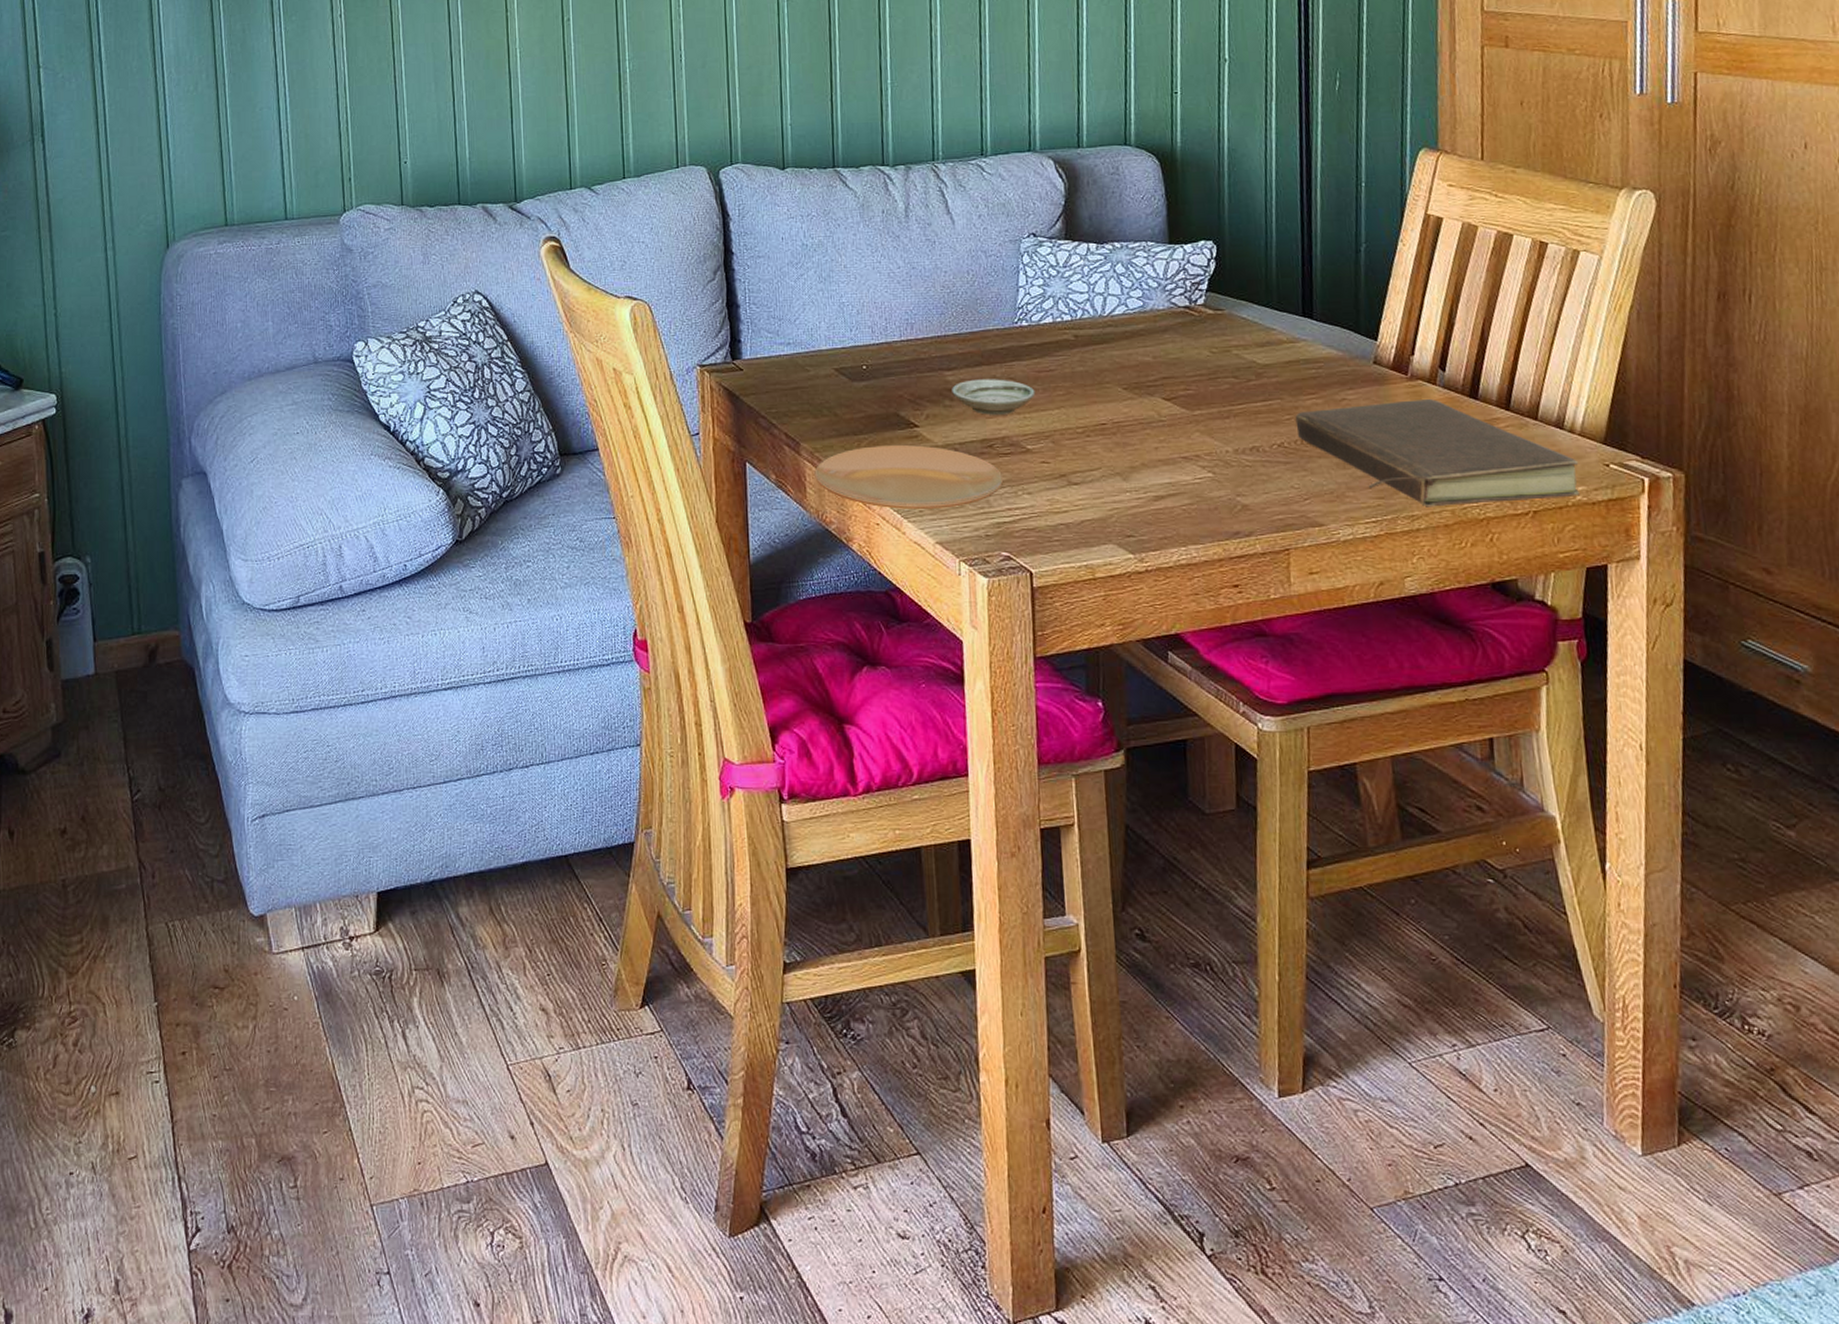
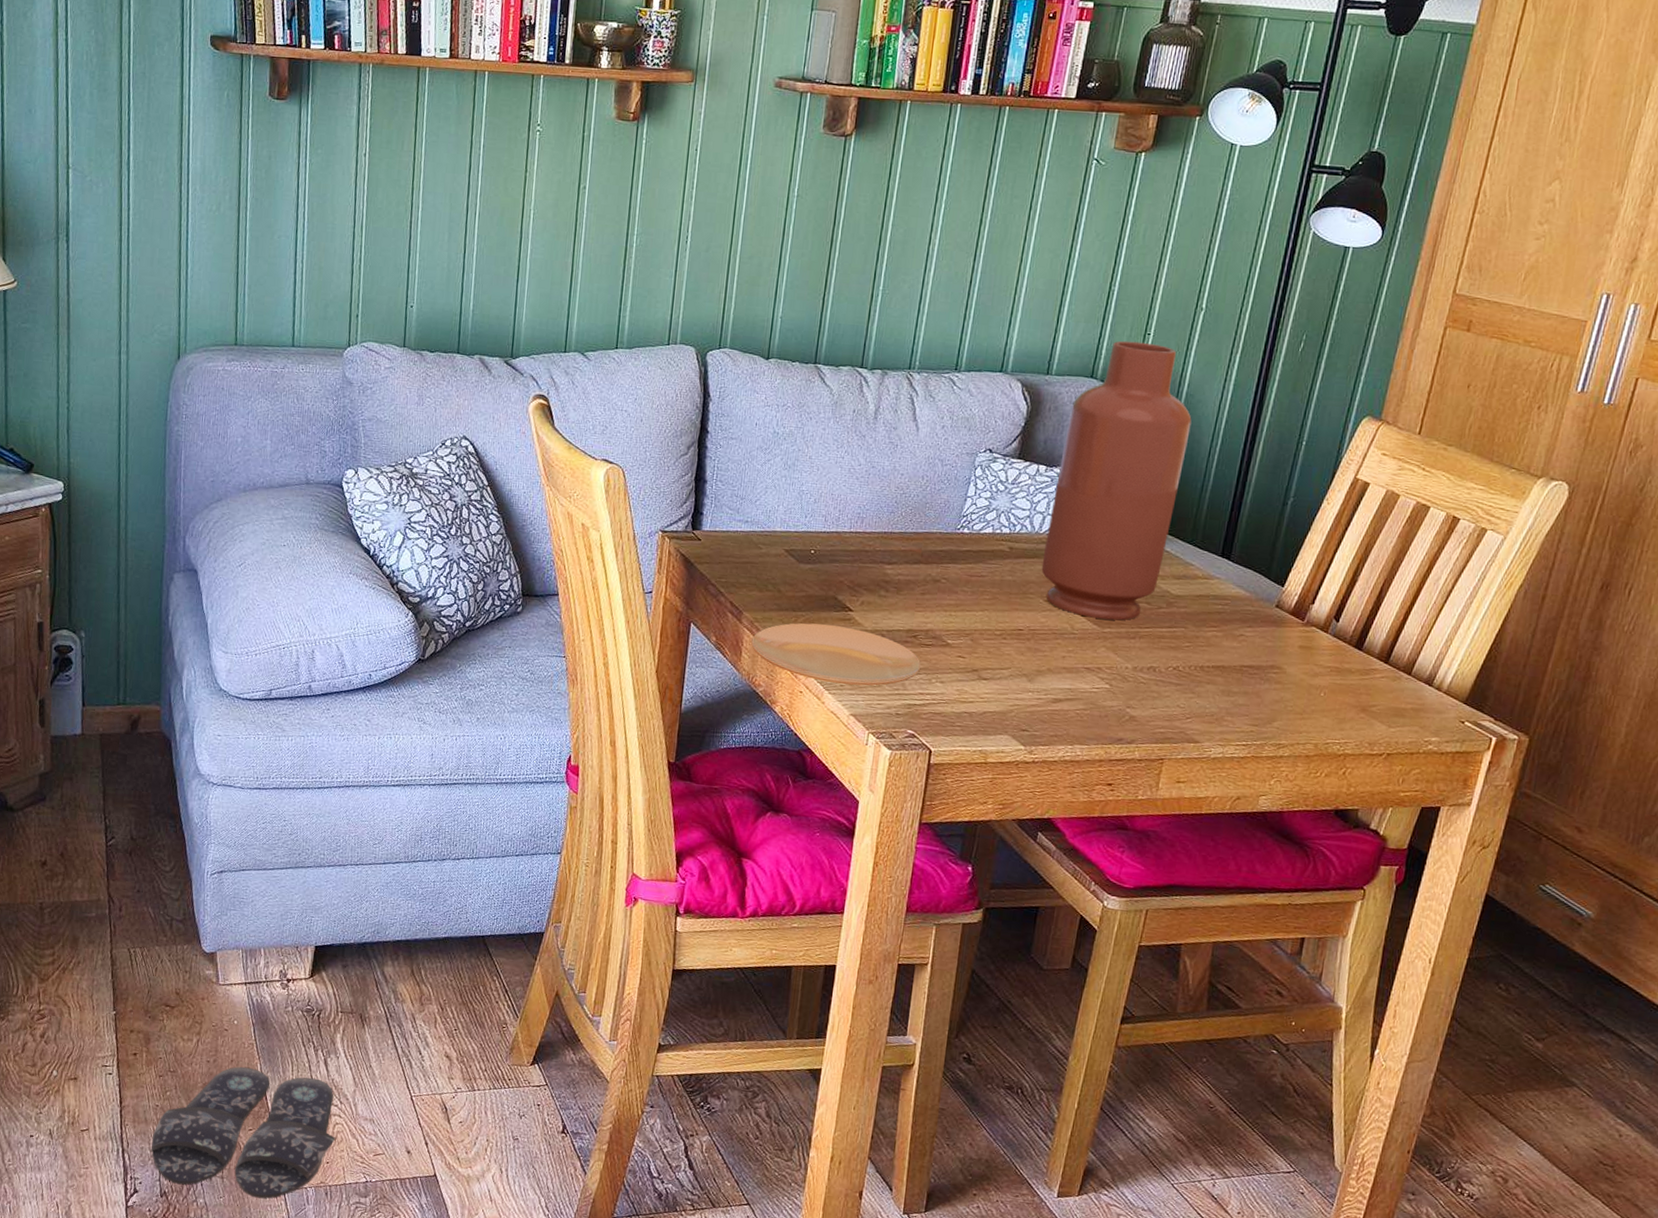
slippers: none [211,1053,426,1220] -> present [150,1066,336,1199]
saucer: present [952,379,1036,415] -> none [888,575,965,611]
vase: none [1110,101,1242,401] -> present [1041,340,1192,621]
book: present [1295,399,1579,507] -> none [1193,641,1438,746]

